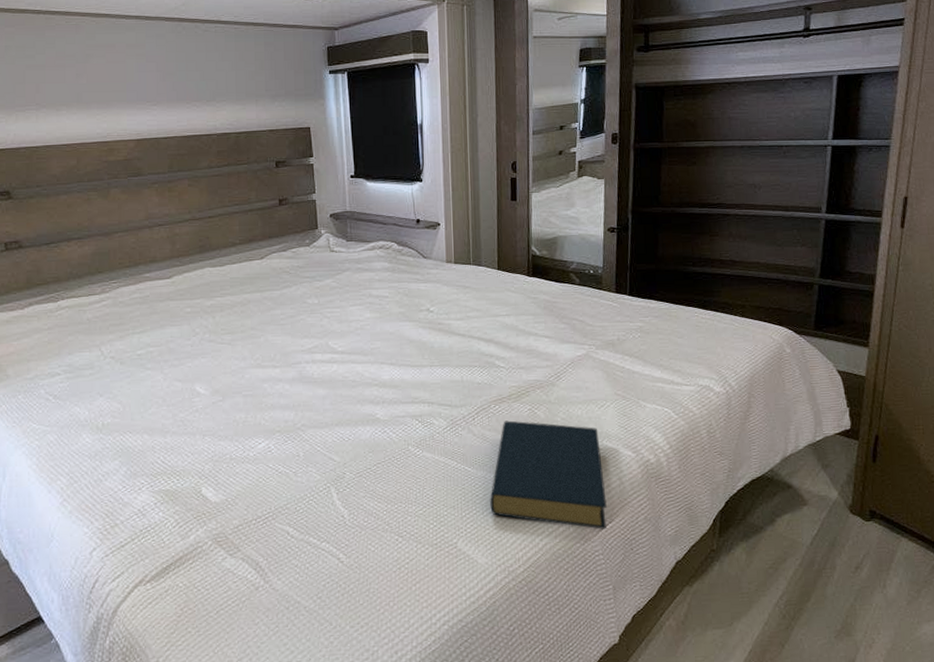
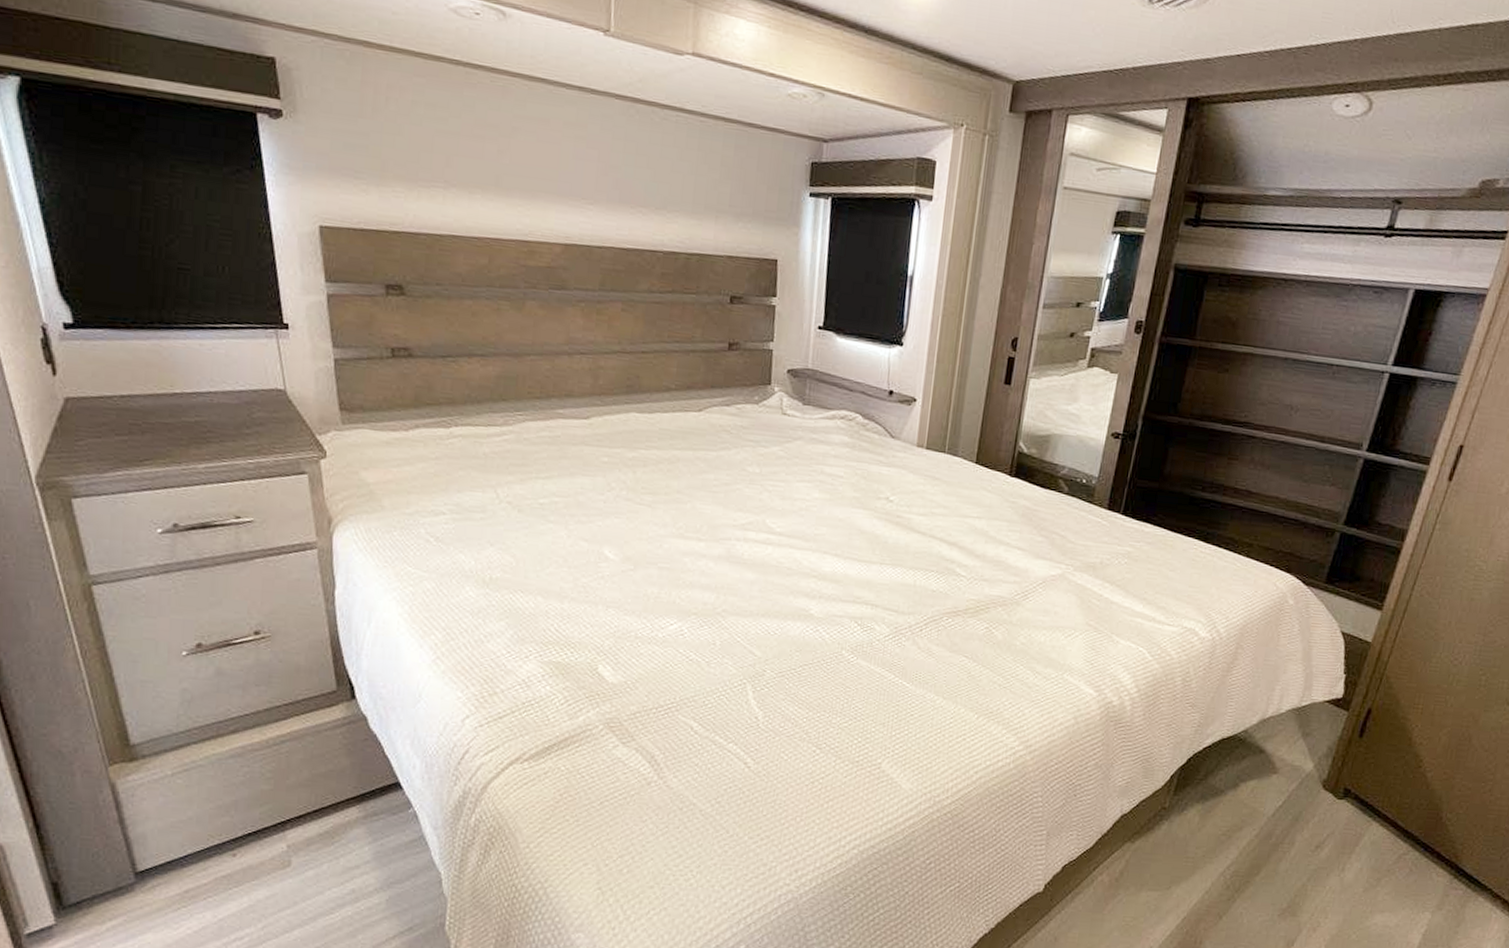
hardback book: present [490,420,607,529] -> none [924,636,1060,770]

